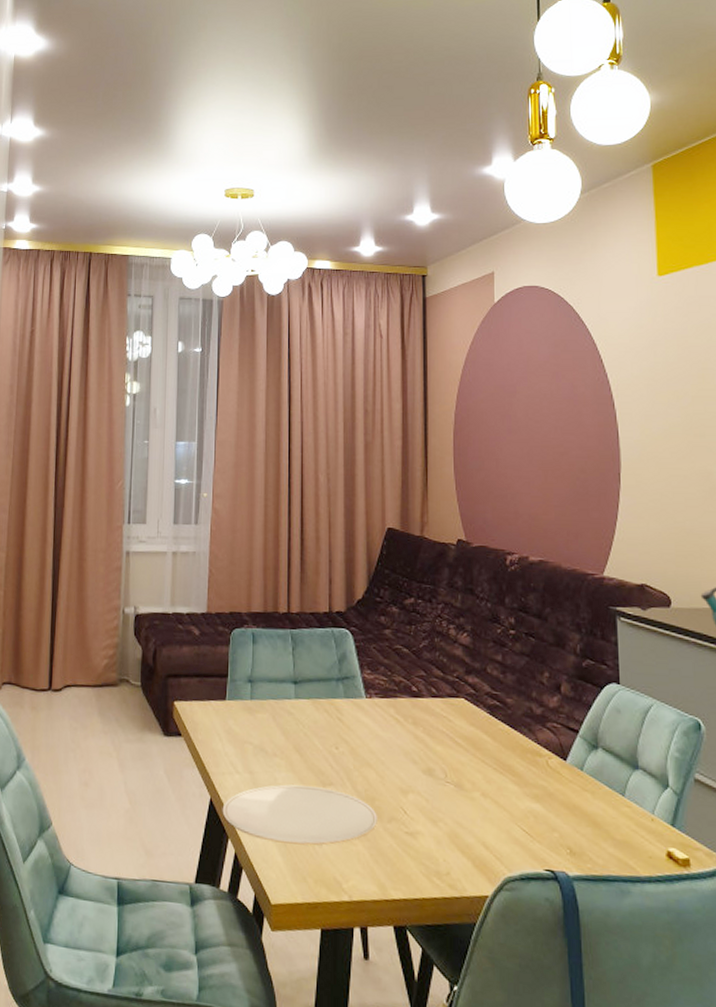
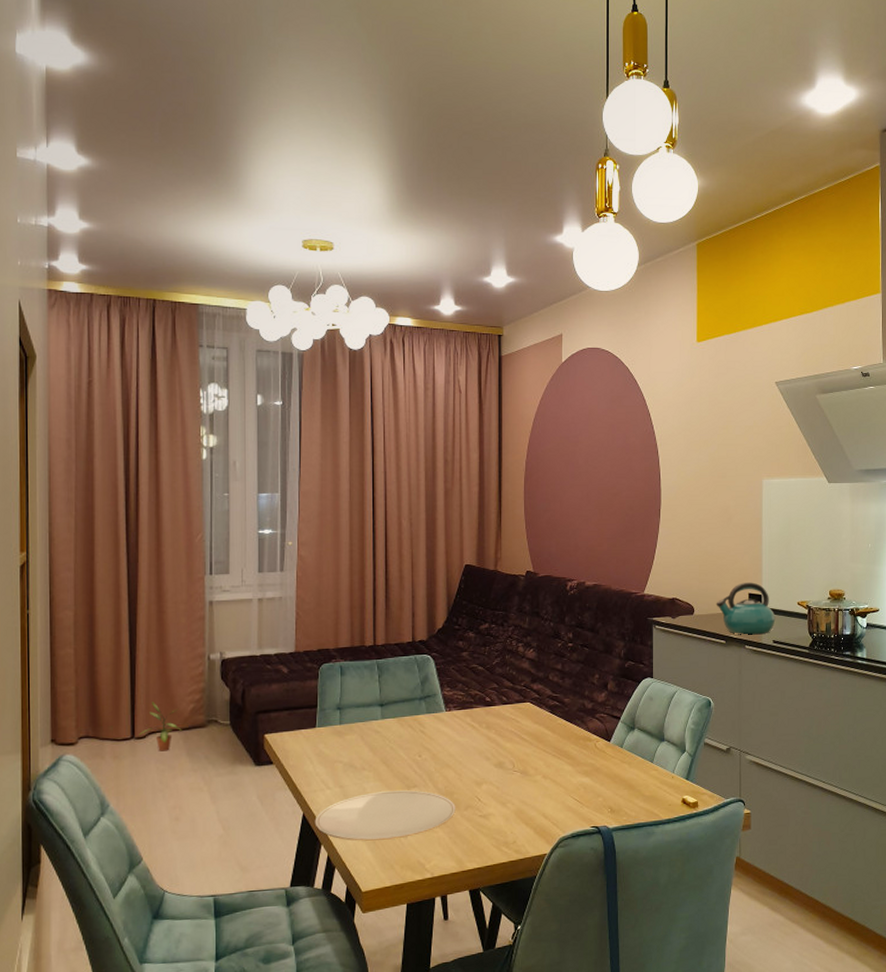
potted plant: none [56,653,96,708] -> present [139,701,183,752]

